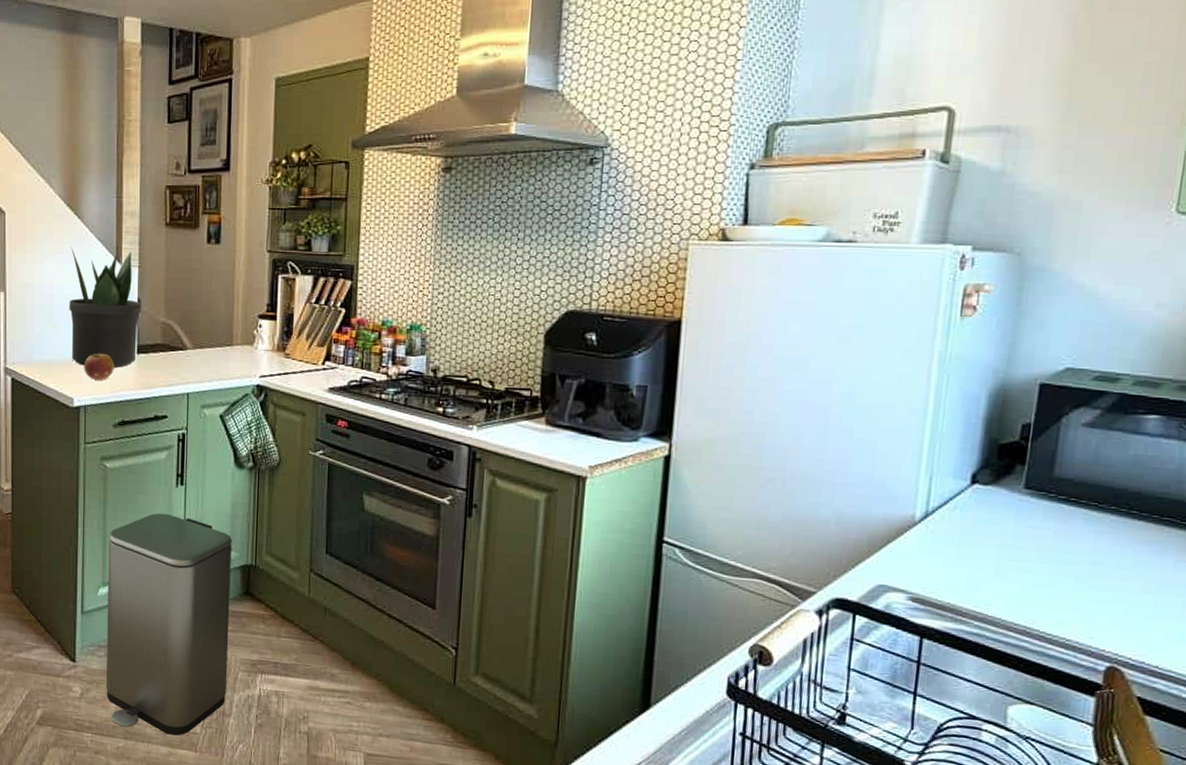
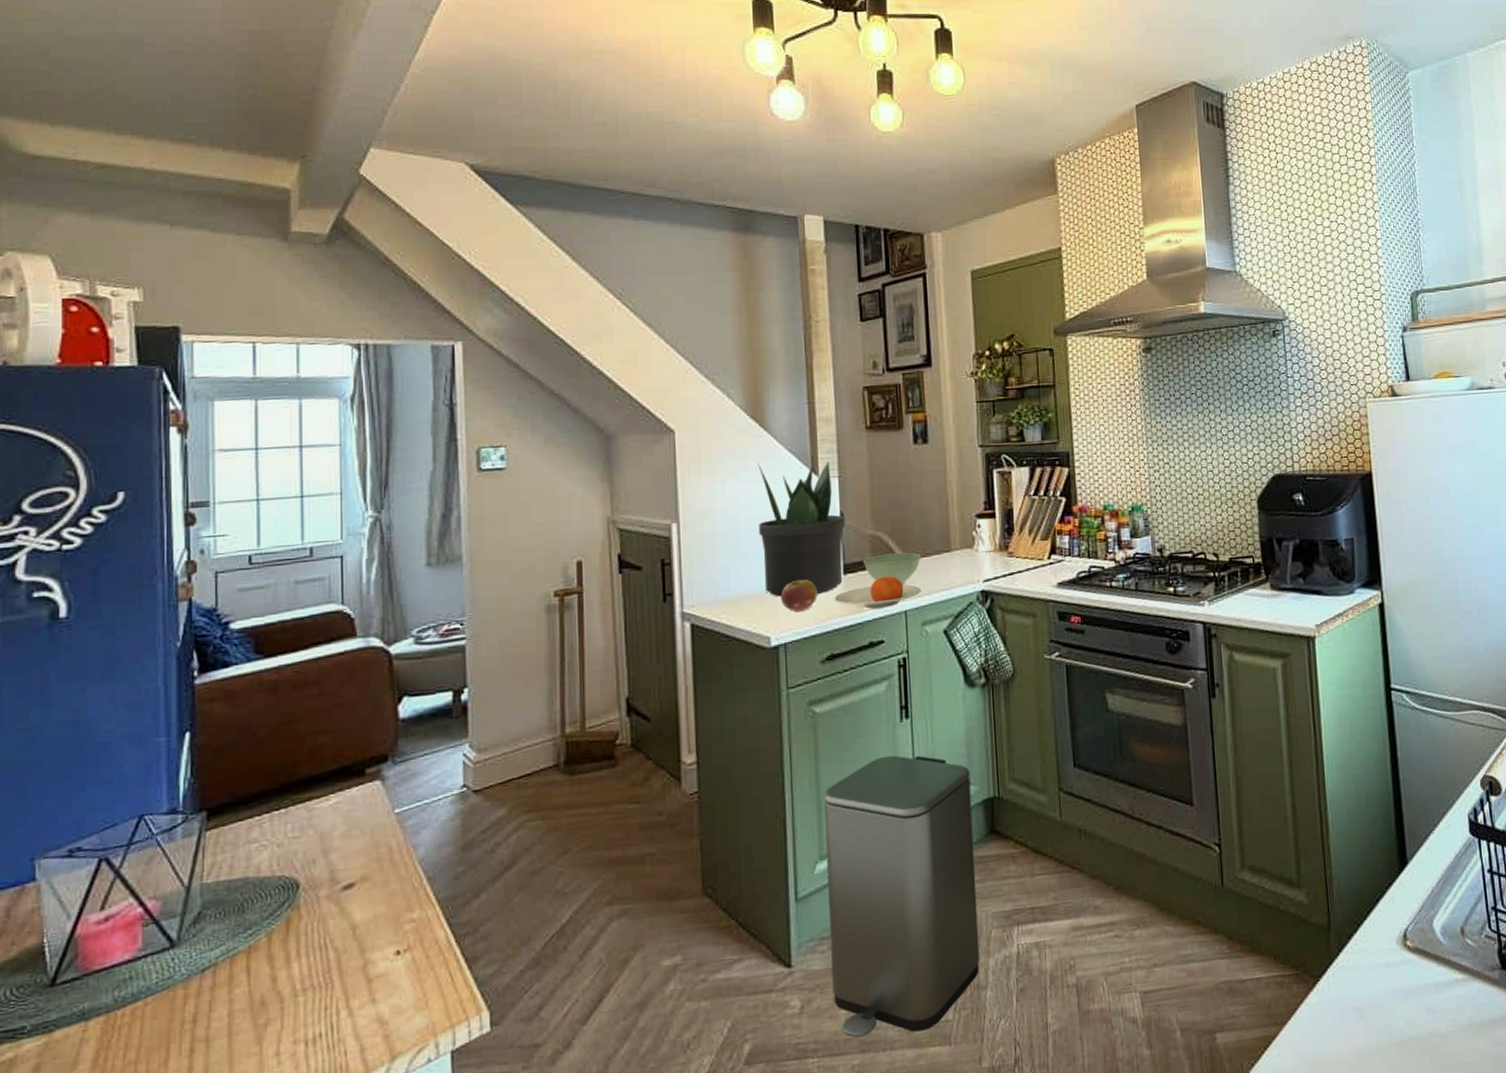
plate: none [127,360,203,388] -> present [834,576,921,609]
bowl: none [154,340,206,371] -> present [862,552,922,586]

